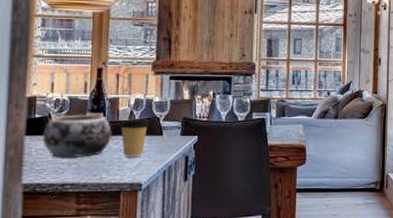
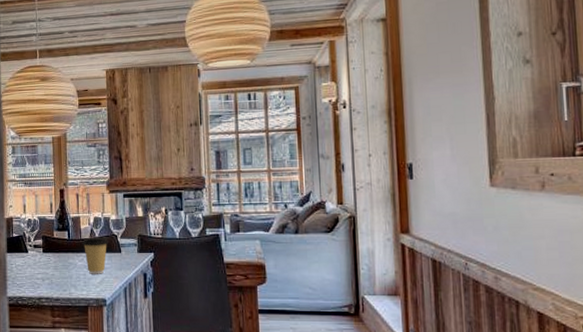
decorative bowl: present [42,114,113,159] -> none [20,233,77,274]

